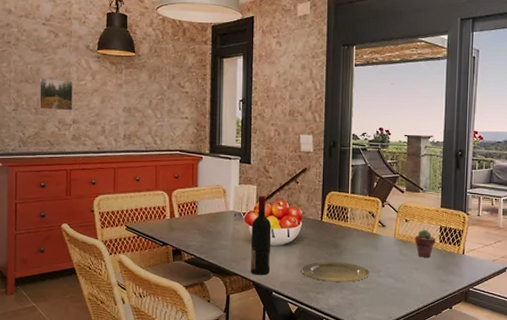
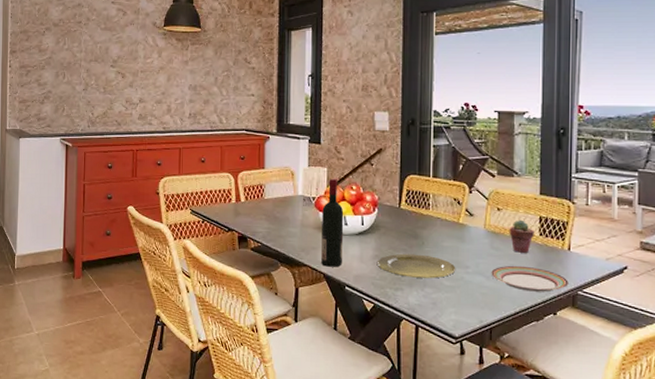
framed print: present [38,78,73,111] -> none [107,57,140,90]
plate: none [399,268,462,290] -> present [491,265,568,292]

